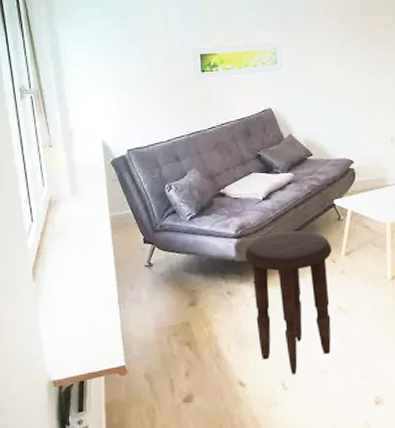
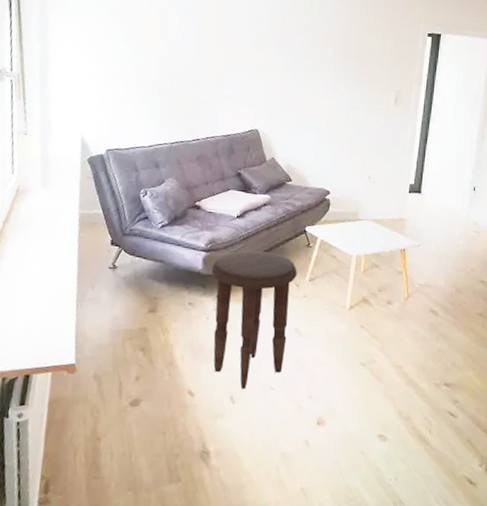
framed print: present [192,40,285,80] -> none [185,57,278,96]

